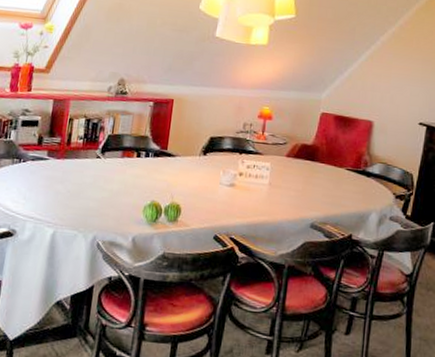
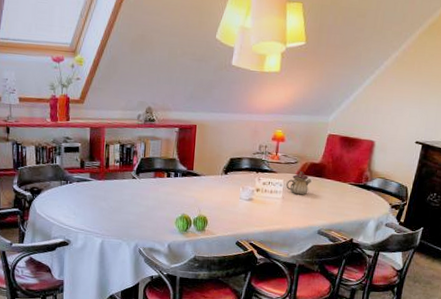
teapot: none [274,153,303,181] -> present [286,171,312,195]

